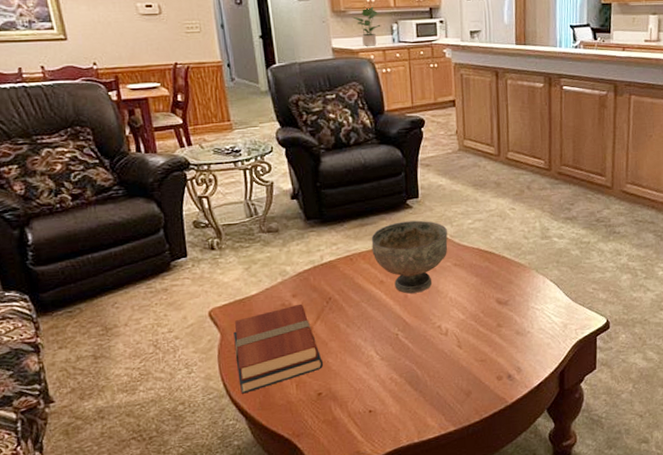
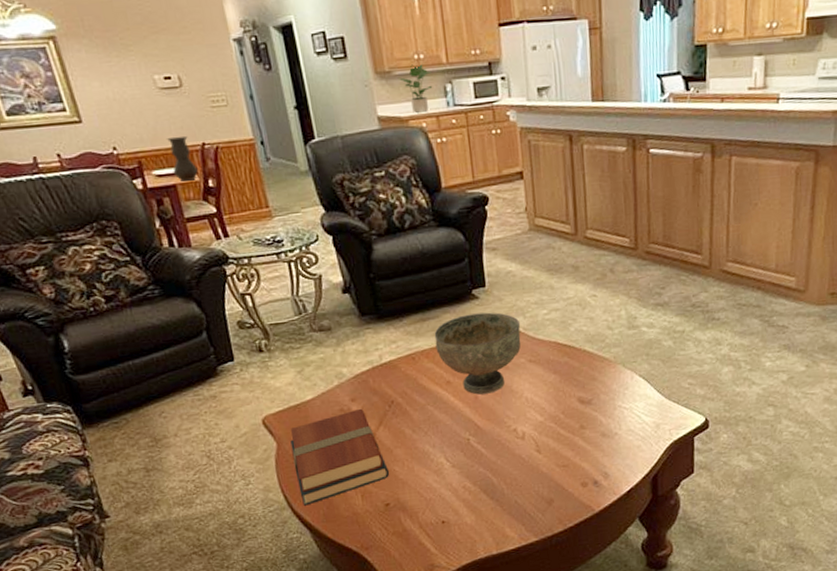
vase: none [142,56,169,95] -> present [166,135,198,181]

